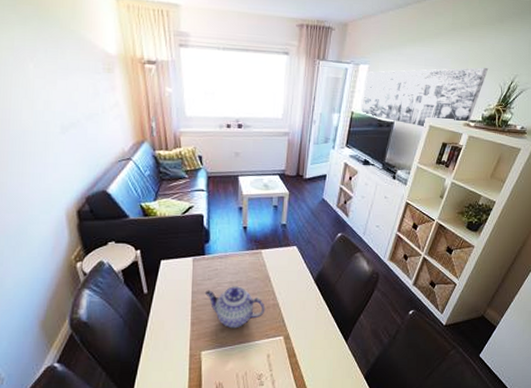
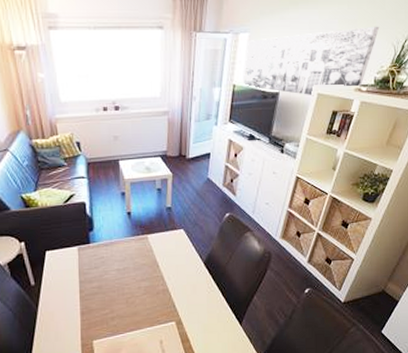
teapot: present [204,286,265,329] -> none [92,273,155,317]

